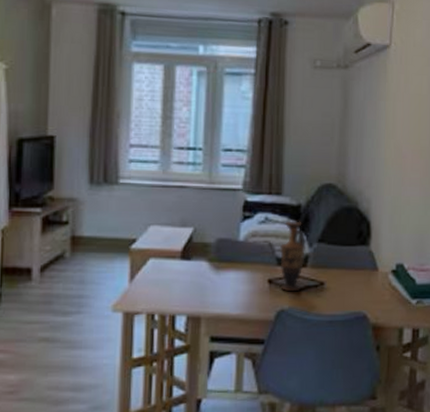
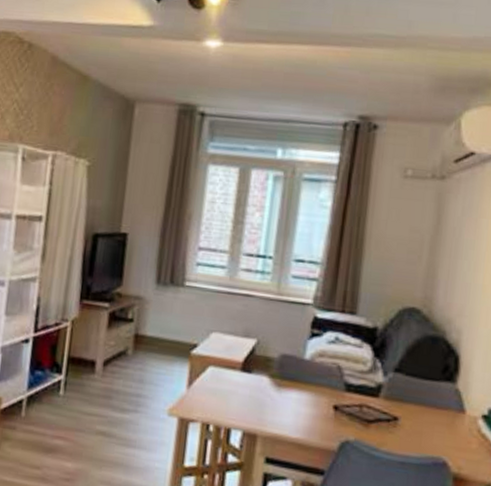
vase: present [279,221,305,292] -> none [347,344,379,423]

